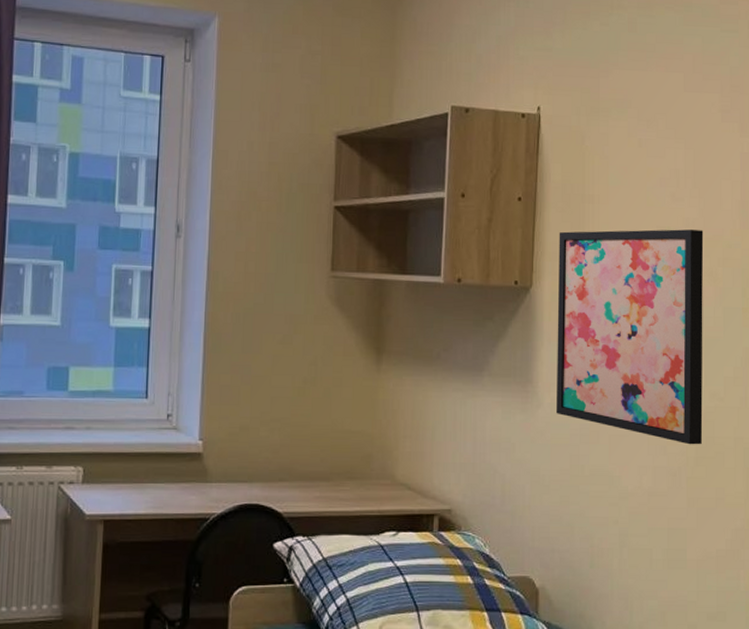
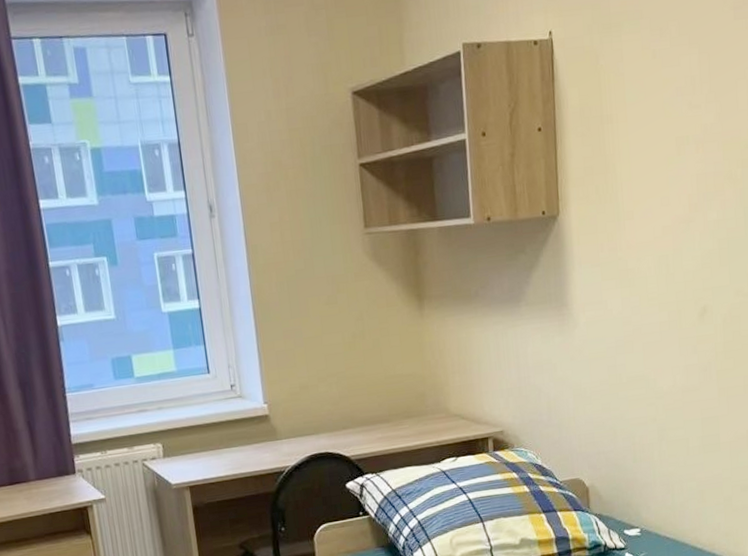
wall art: present [557,229,704,445] -> none [581,134,730,341]

